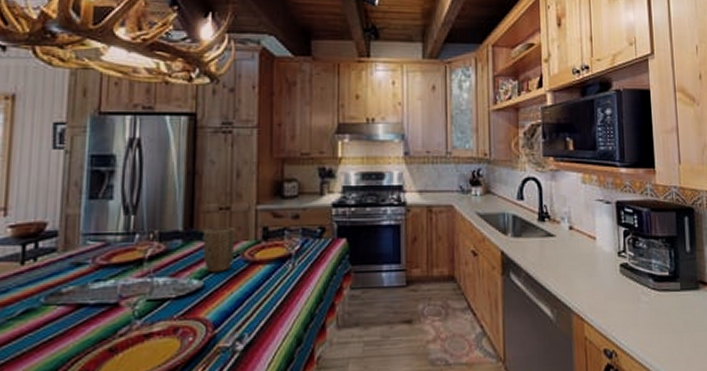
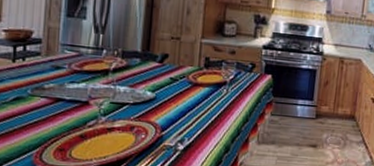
plant pot: present [203,226,236,272] -> none [156,52,183,88]

